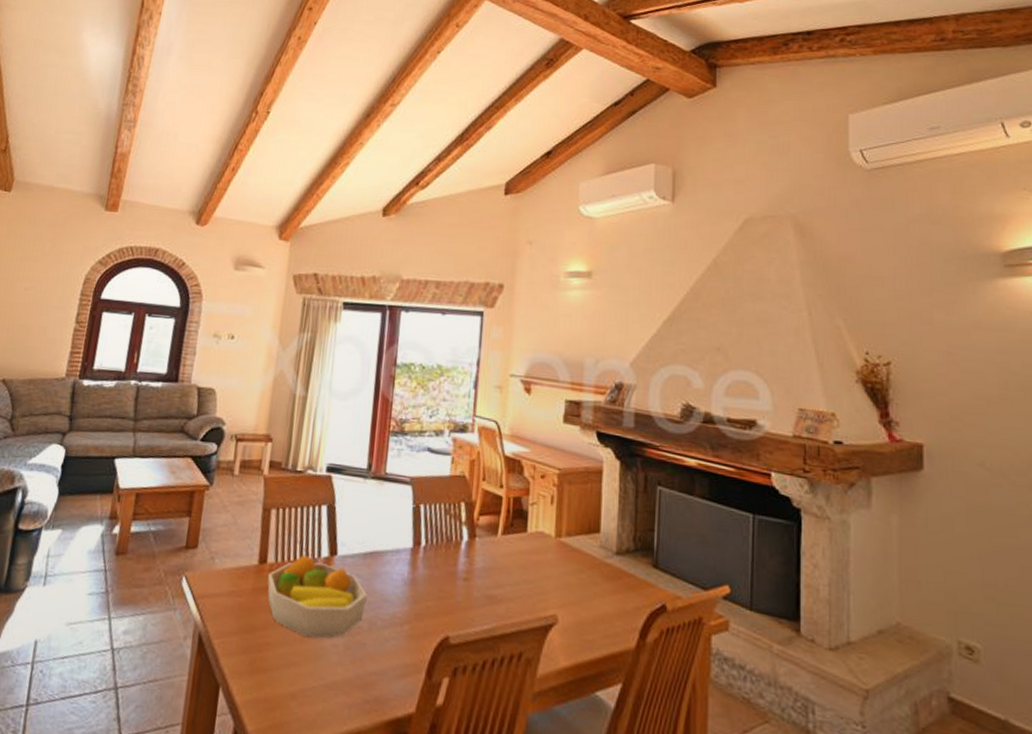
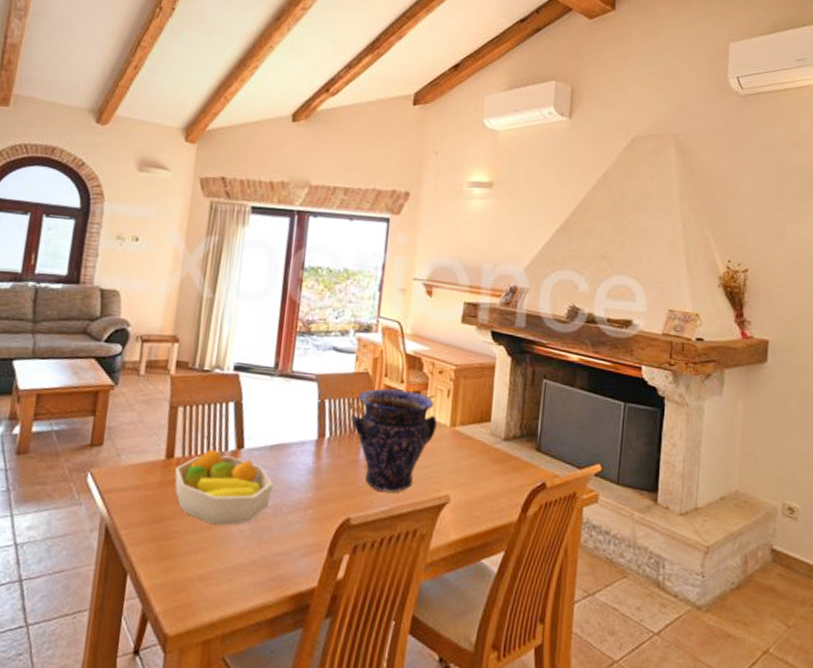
vase: none [448,493,540,610] -> present [351,388,437,493]

